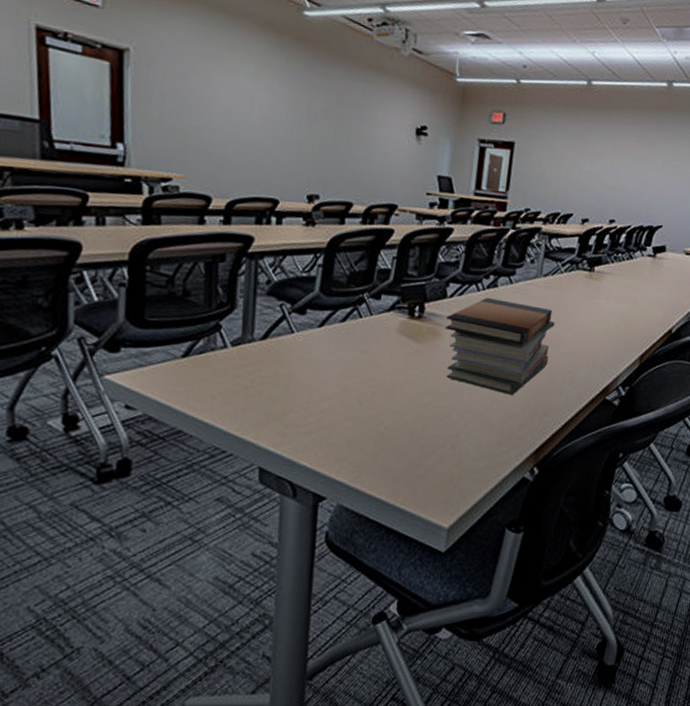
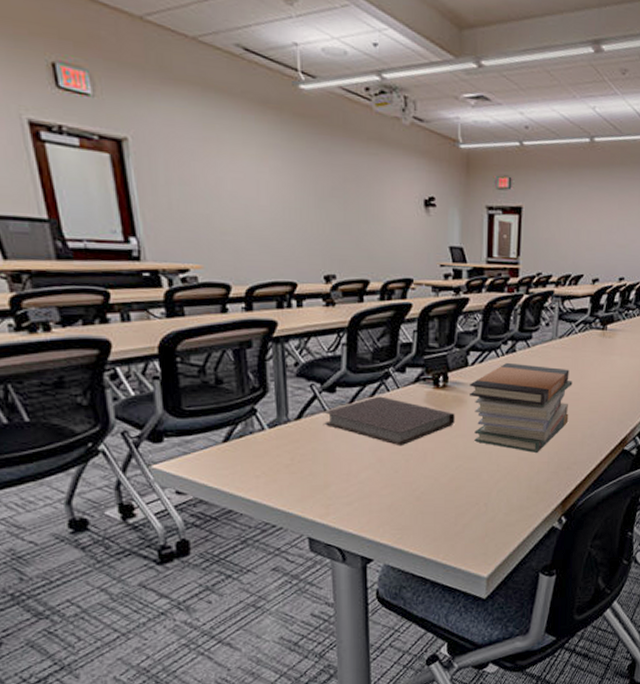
notebook: none [288,321,428,377] -> present [322,396,455,446]

